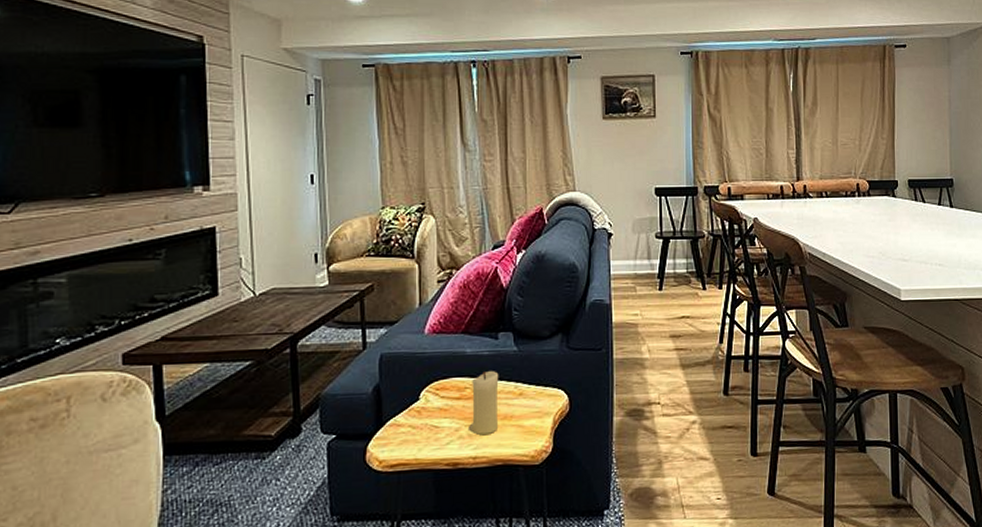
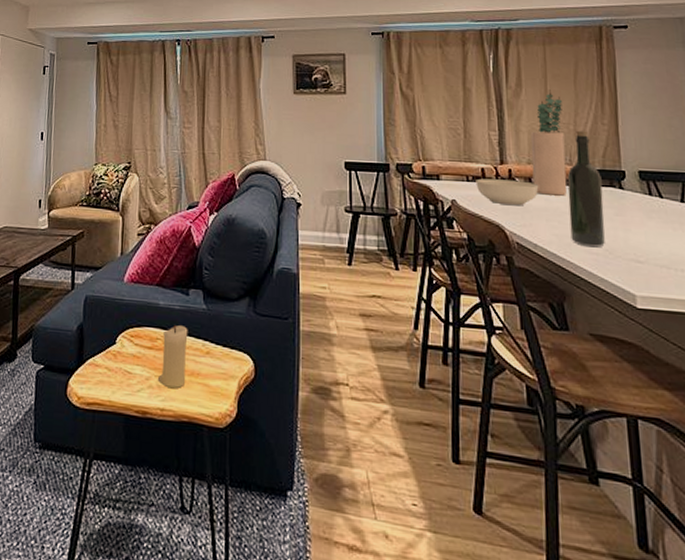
bowl: none [775,195,829,220] -> present [475,178,539,206]
vase: none [823,107,852,207] -> present [530,89,568,196]
wine bottle: none [852,145,880,251] -> present [567,130,606,248]

